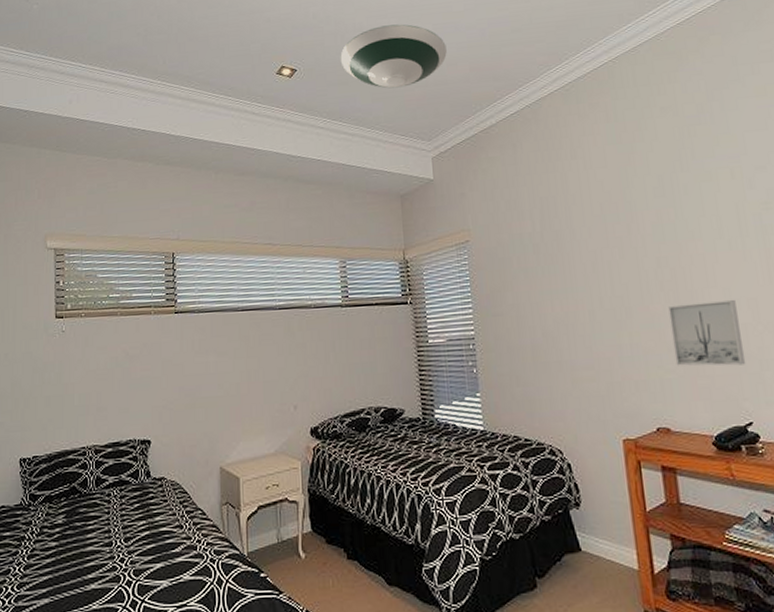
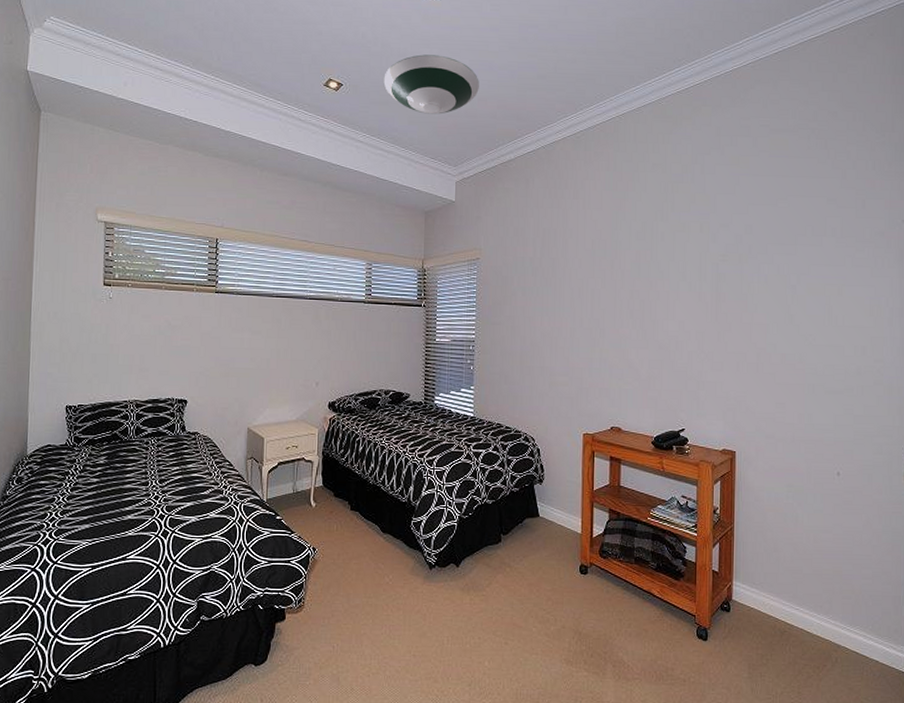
wall art: present [668,299,746,366] -> none [633,330,688,384]

